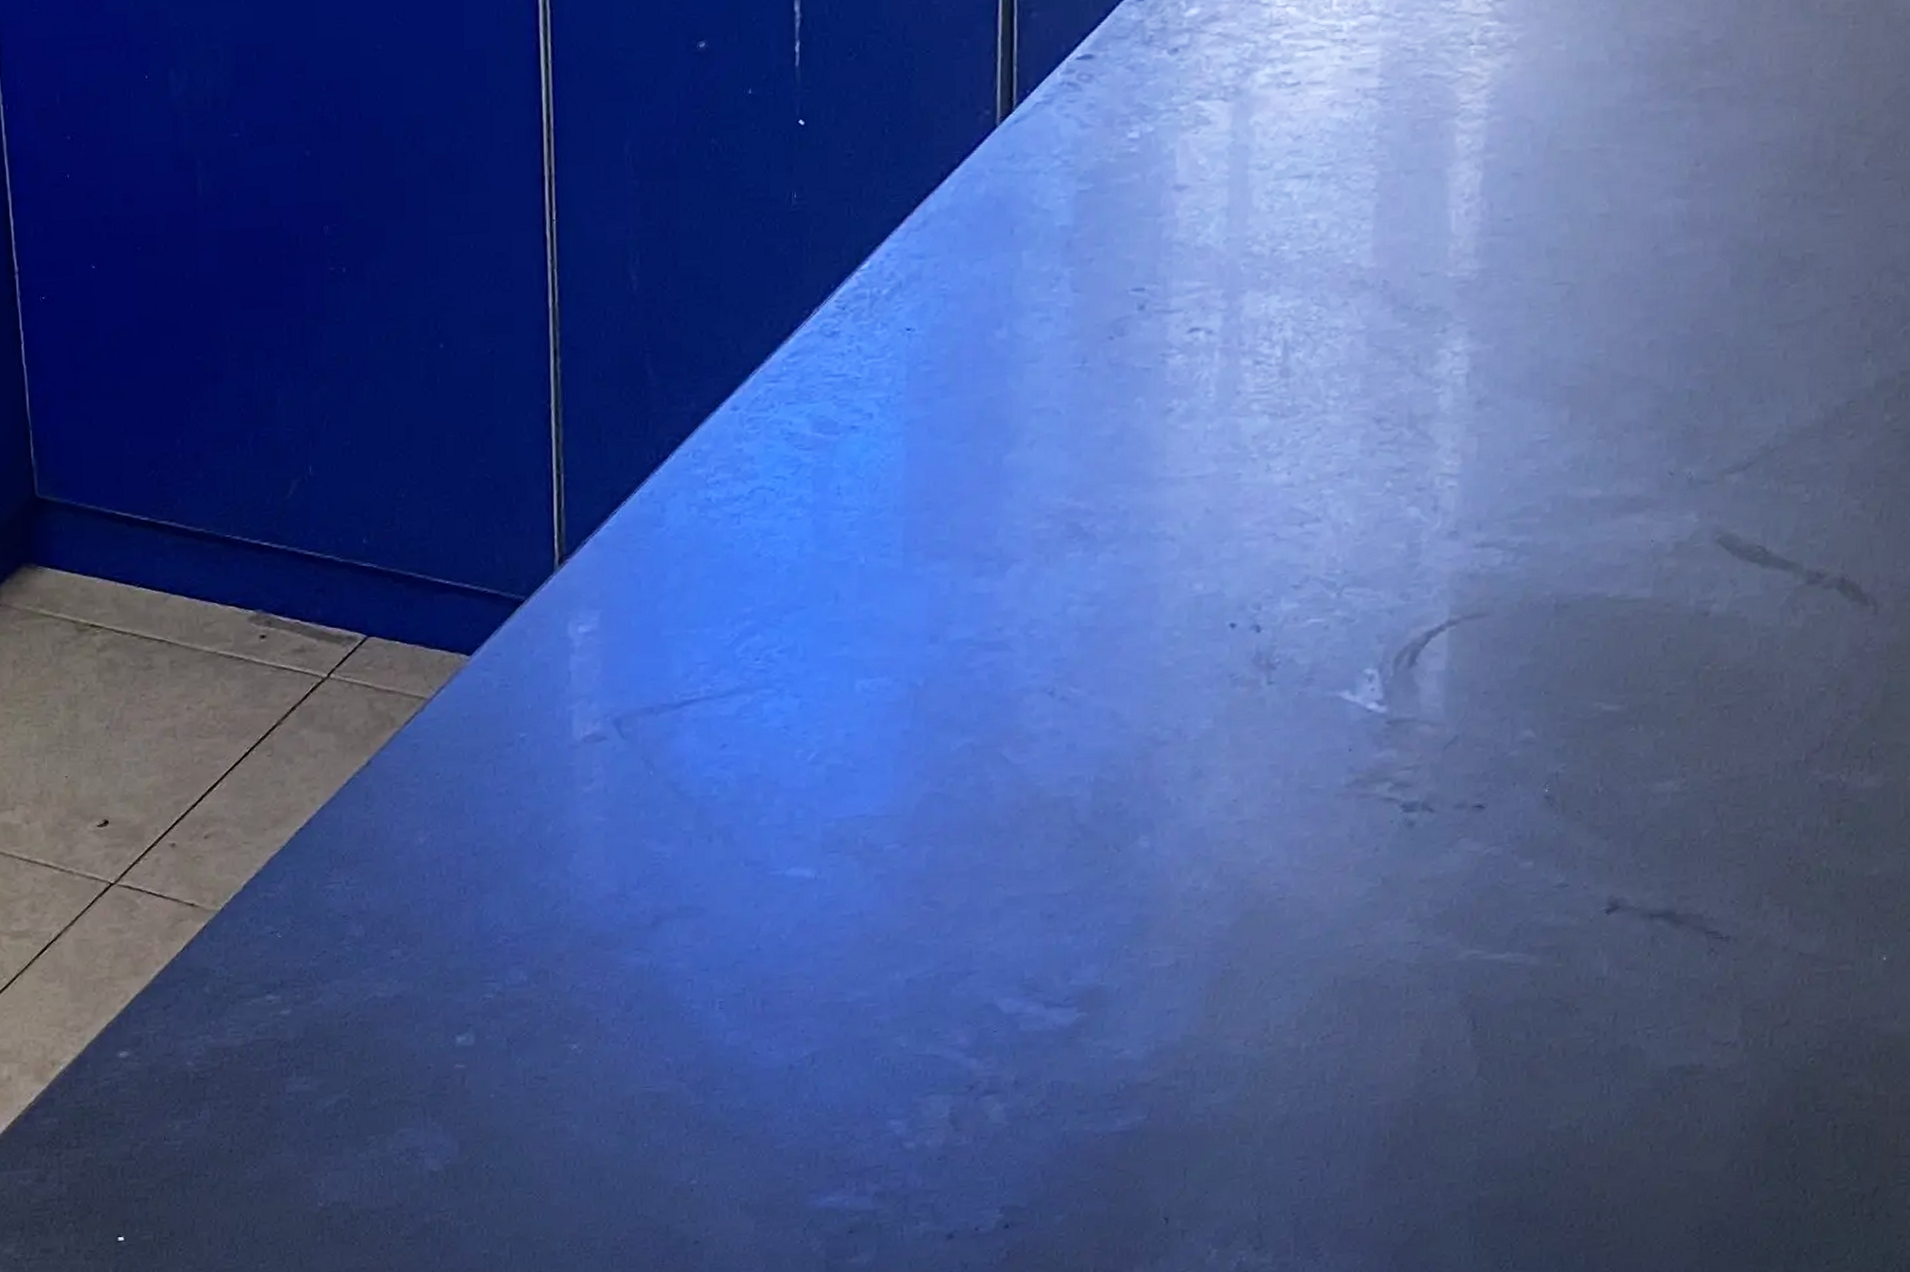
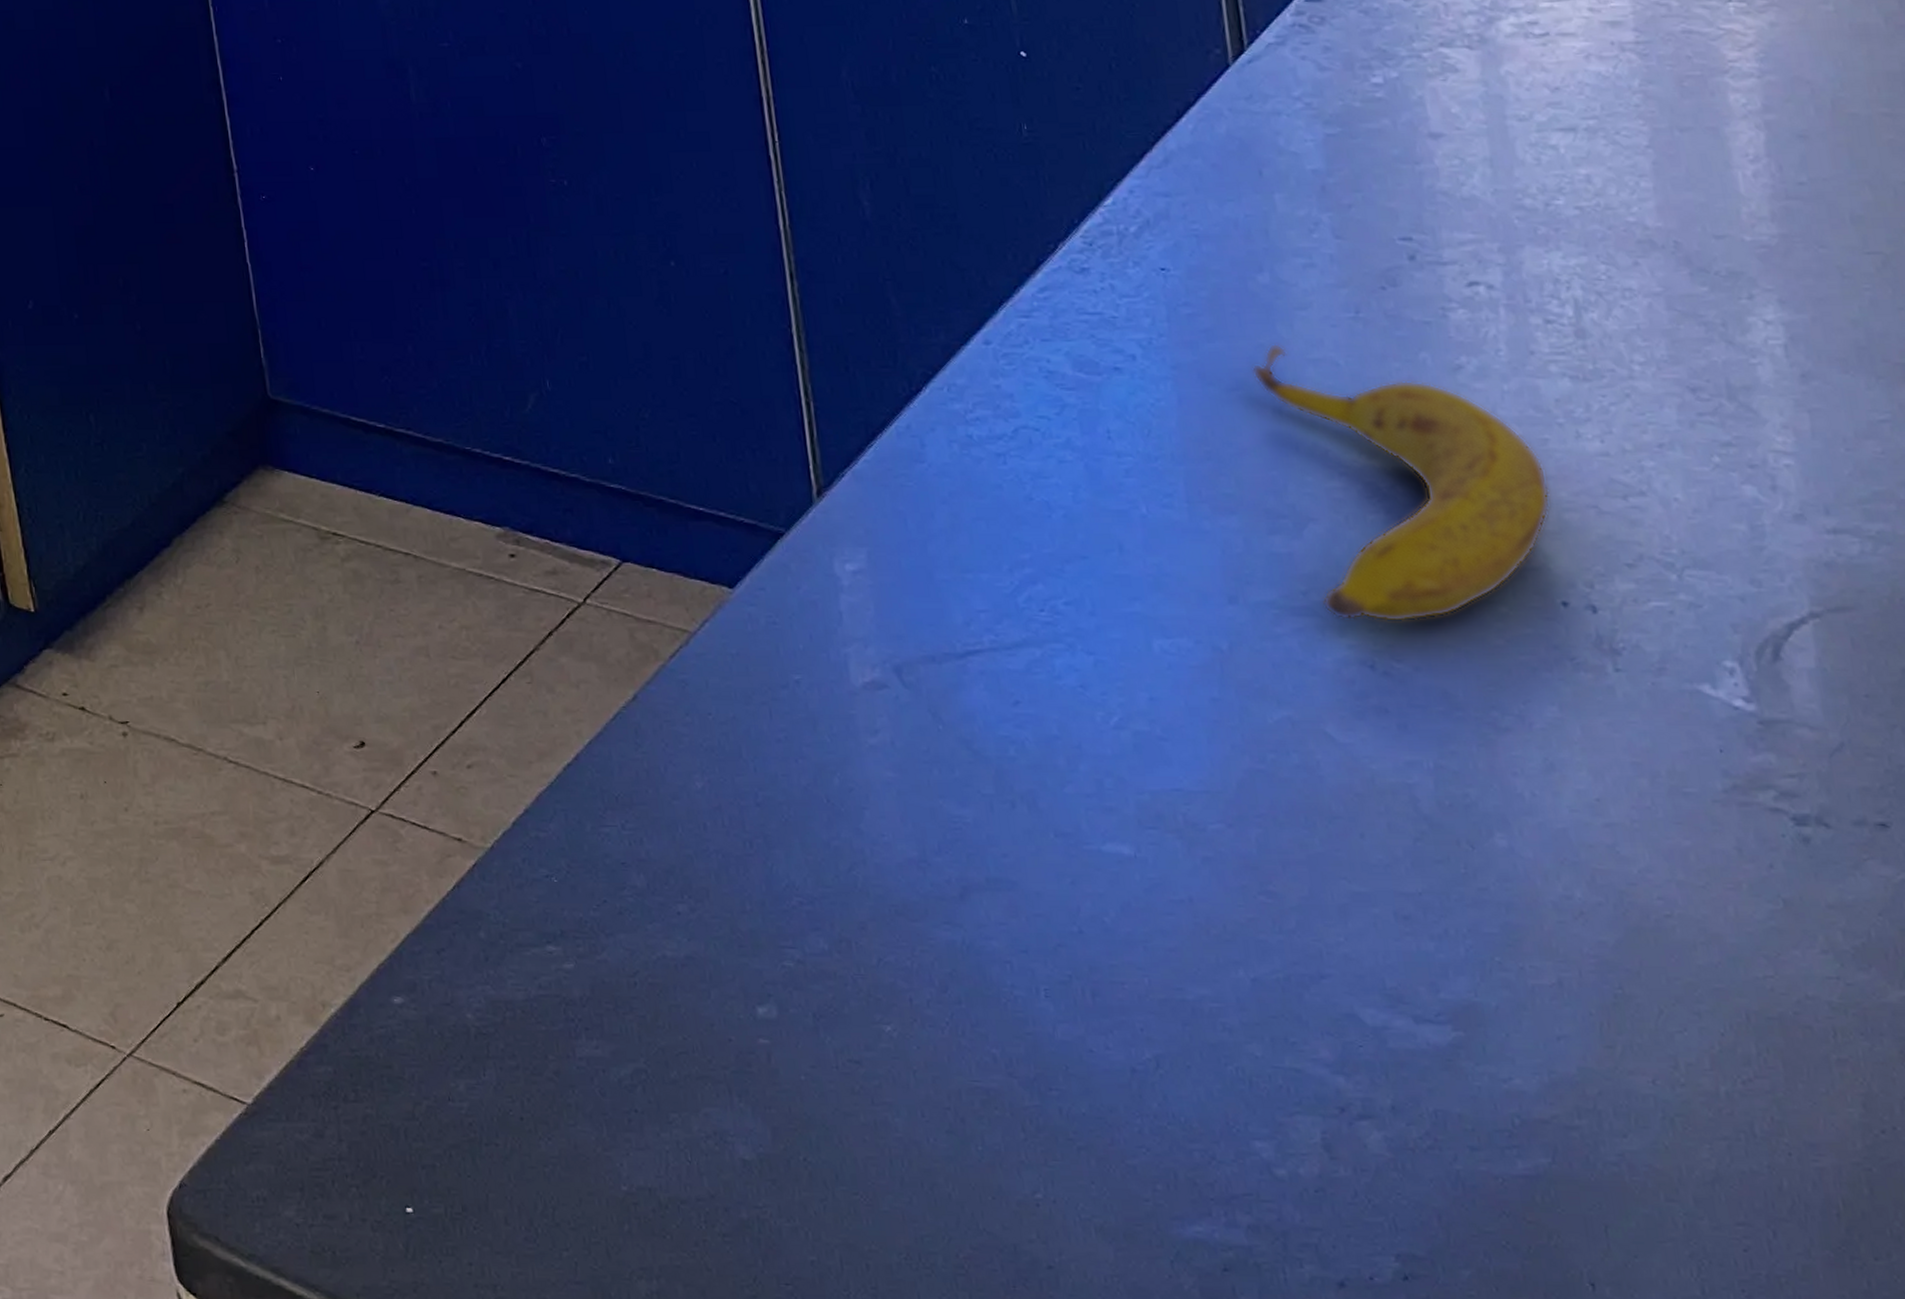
banana: none [979,396,1236,653] -> present [1252,344,1551,622]

